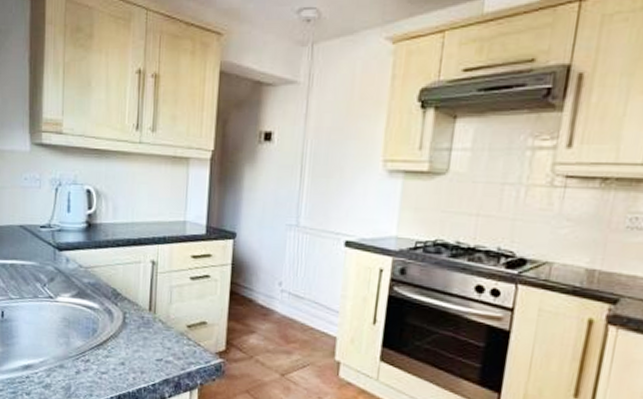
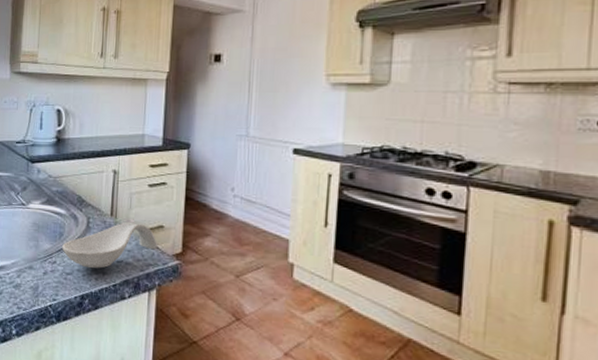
spoon rest: none [96,317,199,367] -> present [62,221,157,268]

